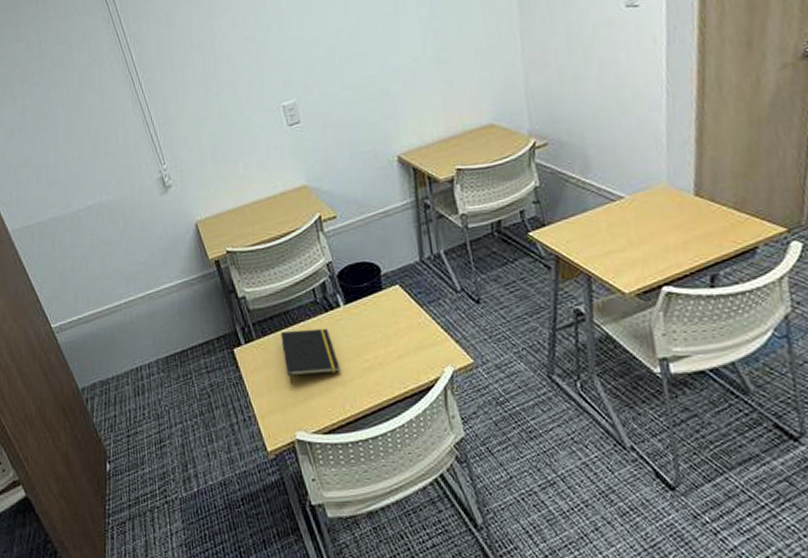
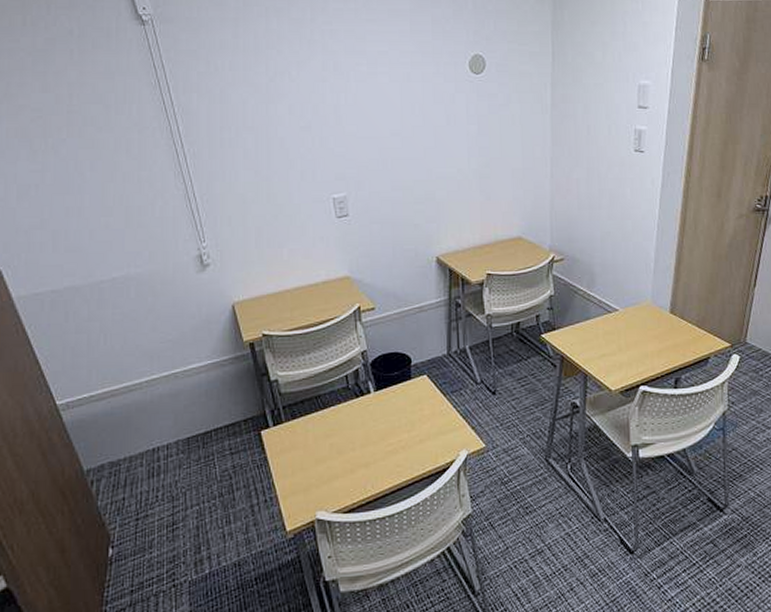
notepad: present [280,328,340,386] -> none [310,413,365,467]

